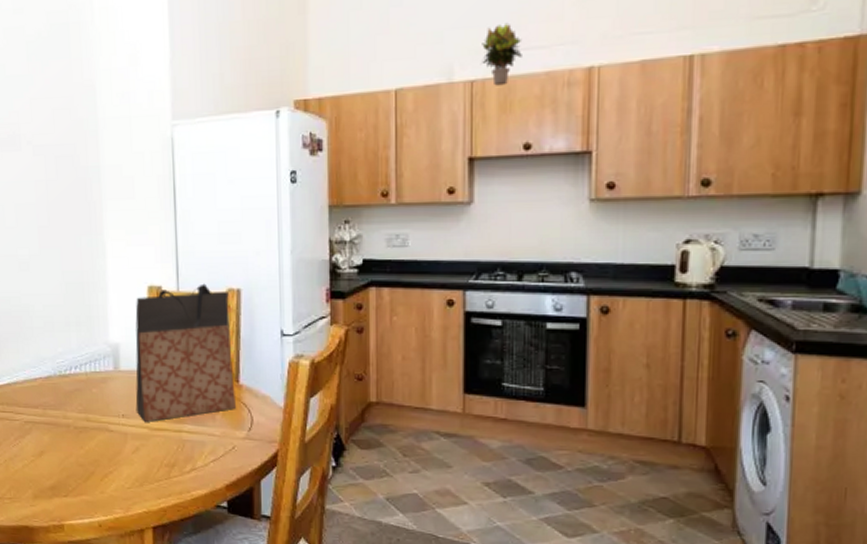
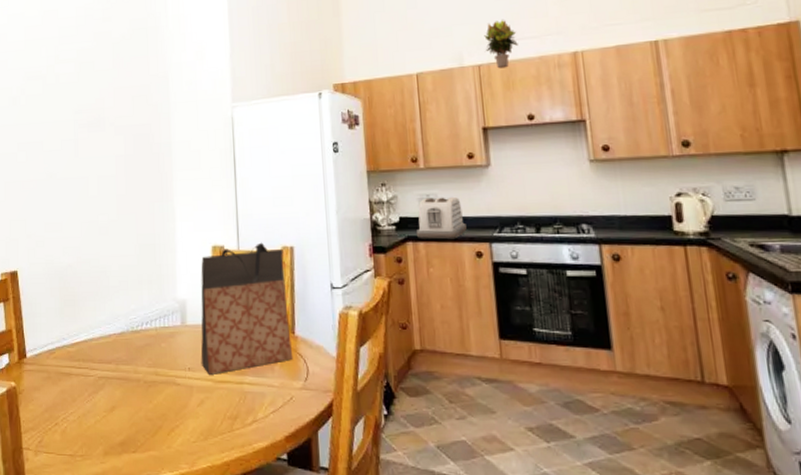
toaster: none [380,237,439,286] -> present [416,196,467,240]

